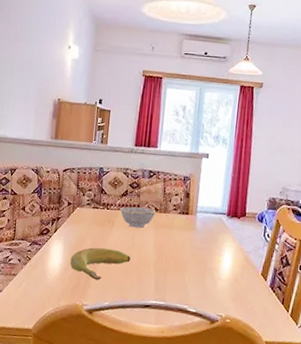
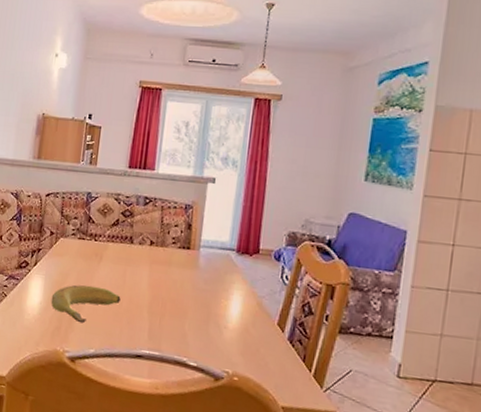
bowl: present [119,206,156,229] -> none [109,238,152,264]

